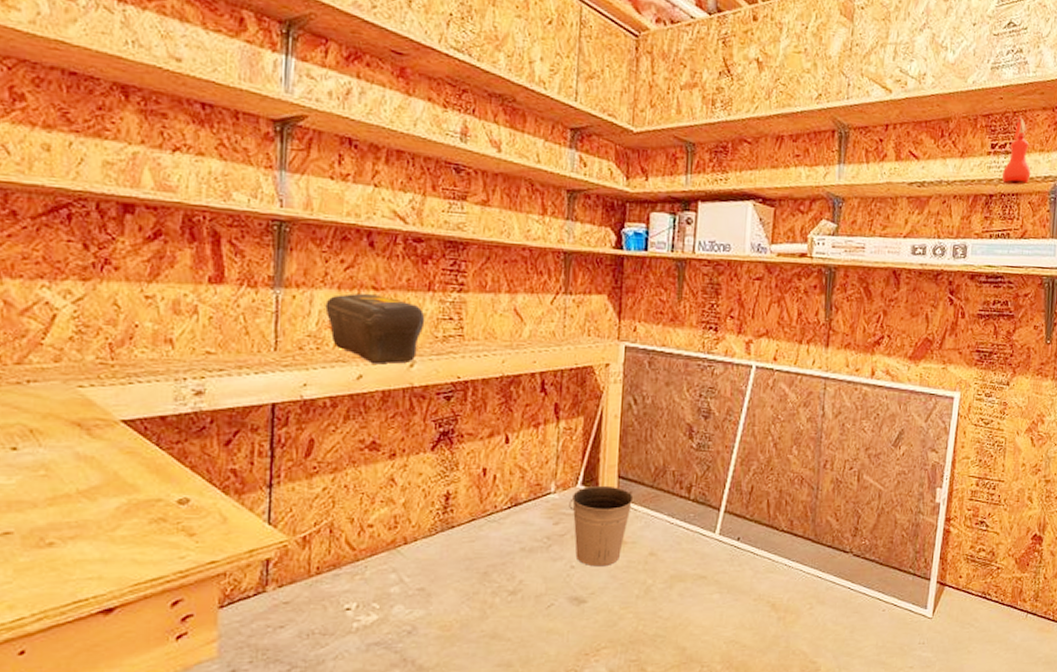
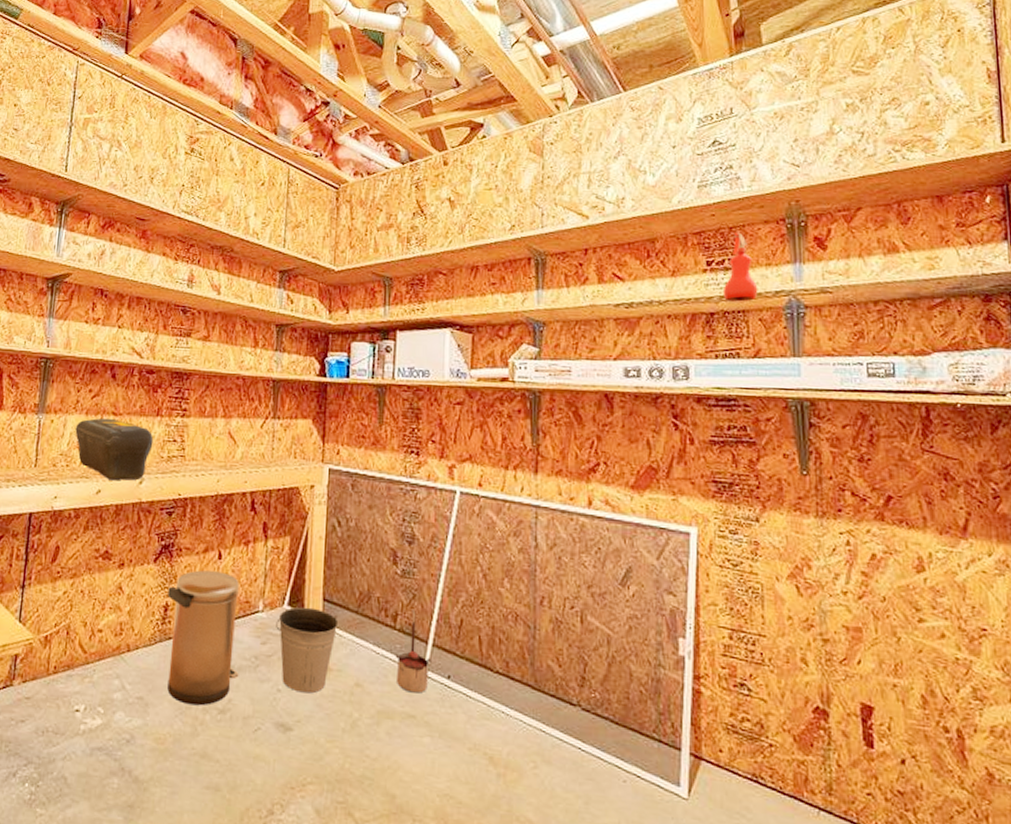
pedal bin: none [448,456,530,590] -> present [167,570,239,706]
paint can: none [688,479,723,556] -> present [395,609,432,693]

